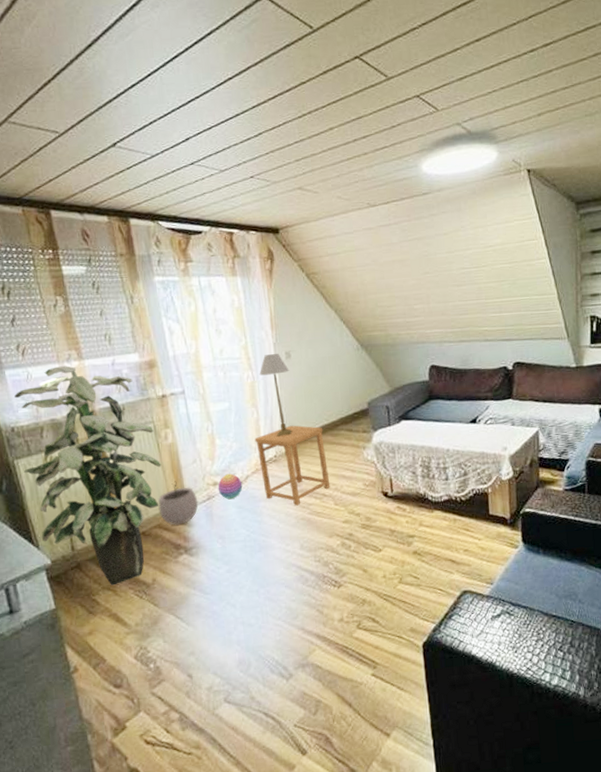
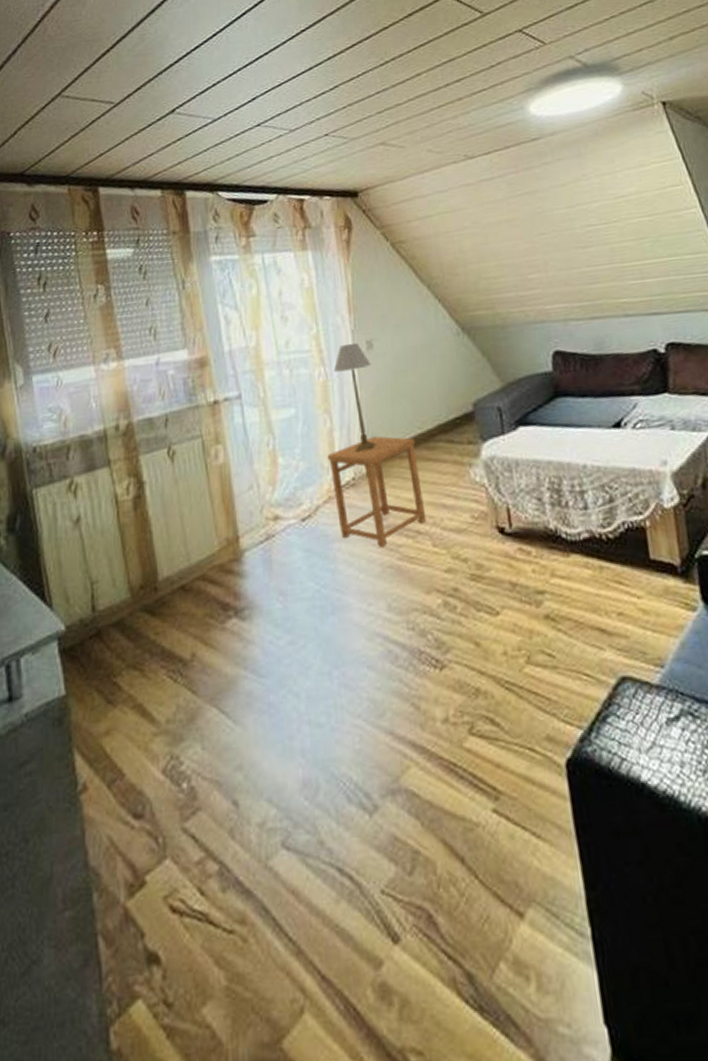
indoor plant: present [14,366,161,586] -> none [40,368,209,663]
plant pot: present [158,481,199,525] -> none [203,514,254,576]
stacking toy: present [217,473,243,499] -> none [279,503,311,539]

